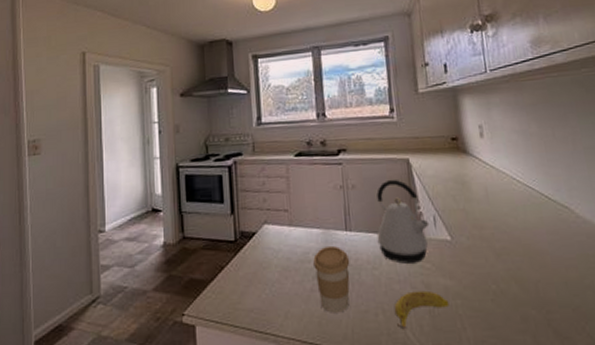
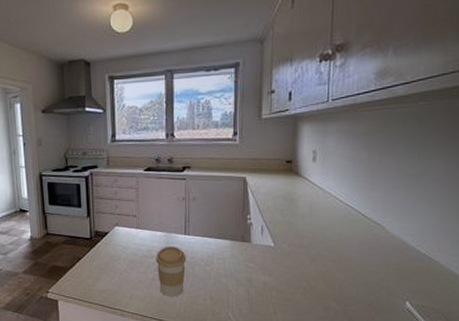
kettle: present [376,179,430,264] -> none [211,194,257,263]
banana: present [394,290,449,330] -> none [220,284,266,312]

